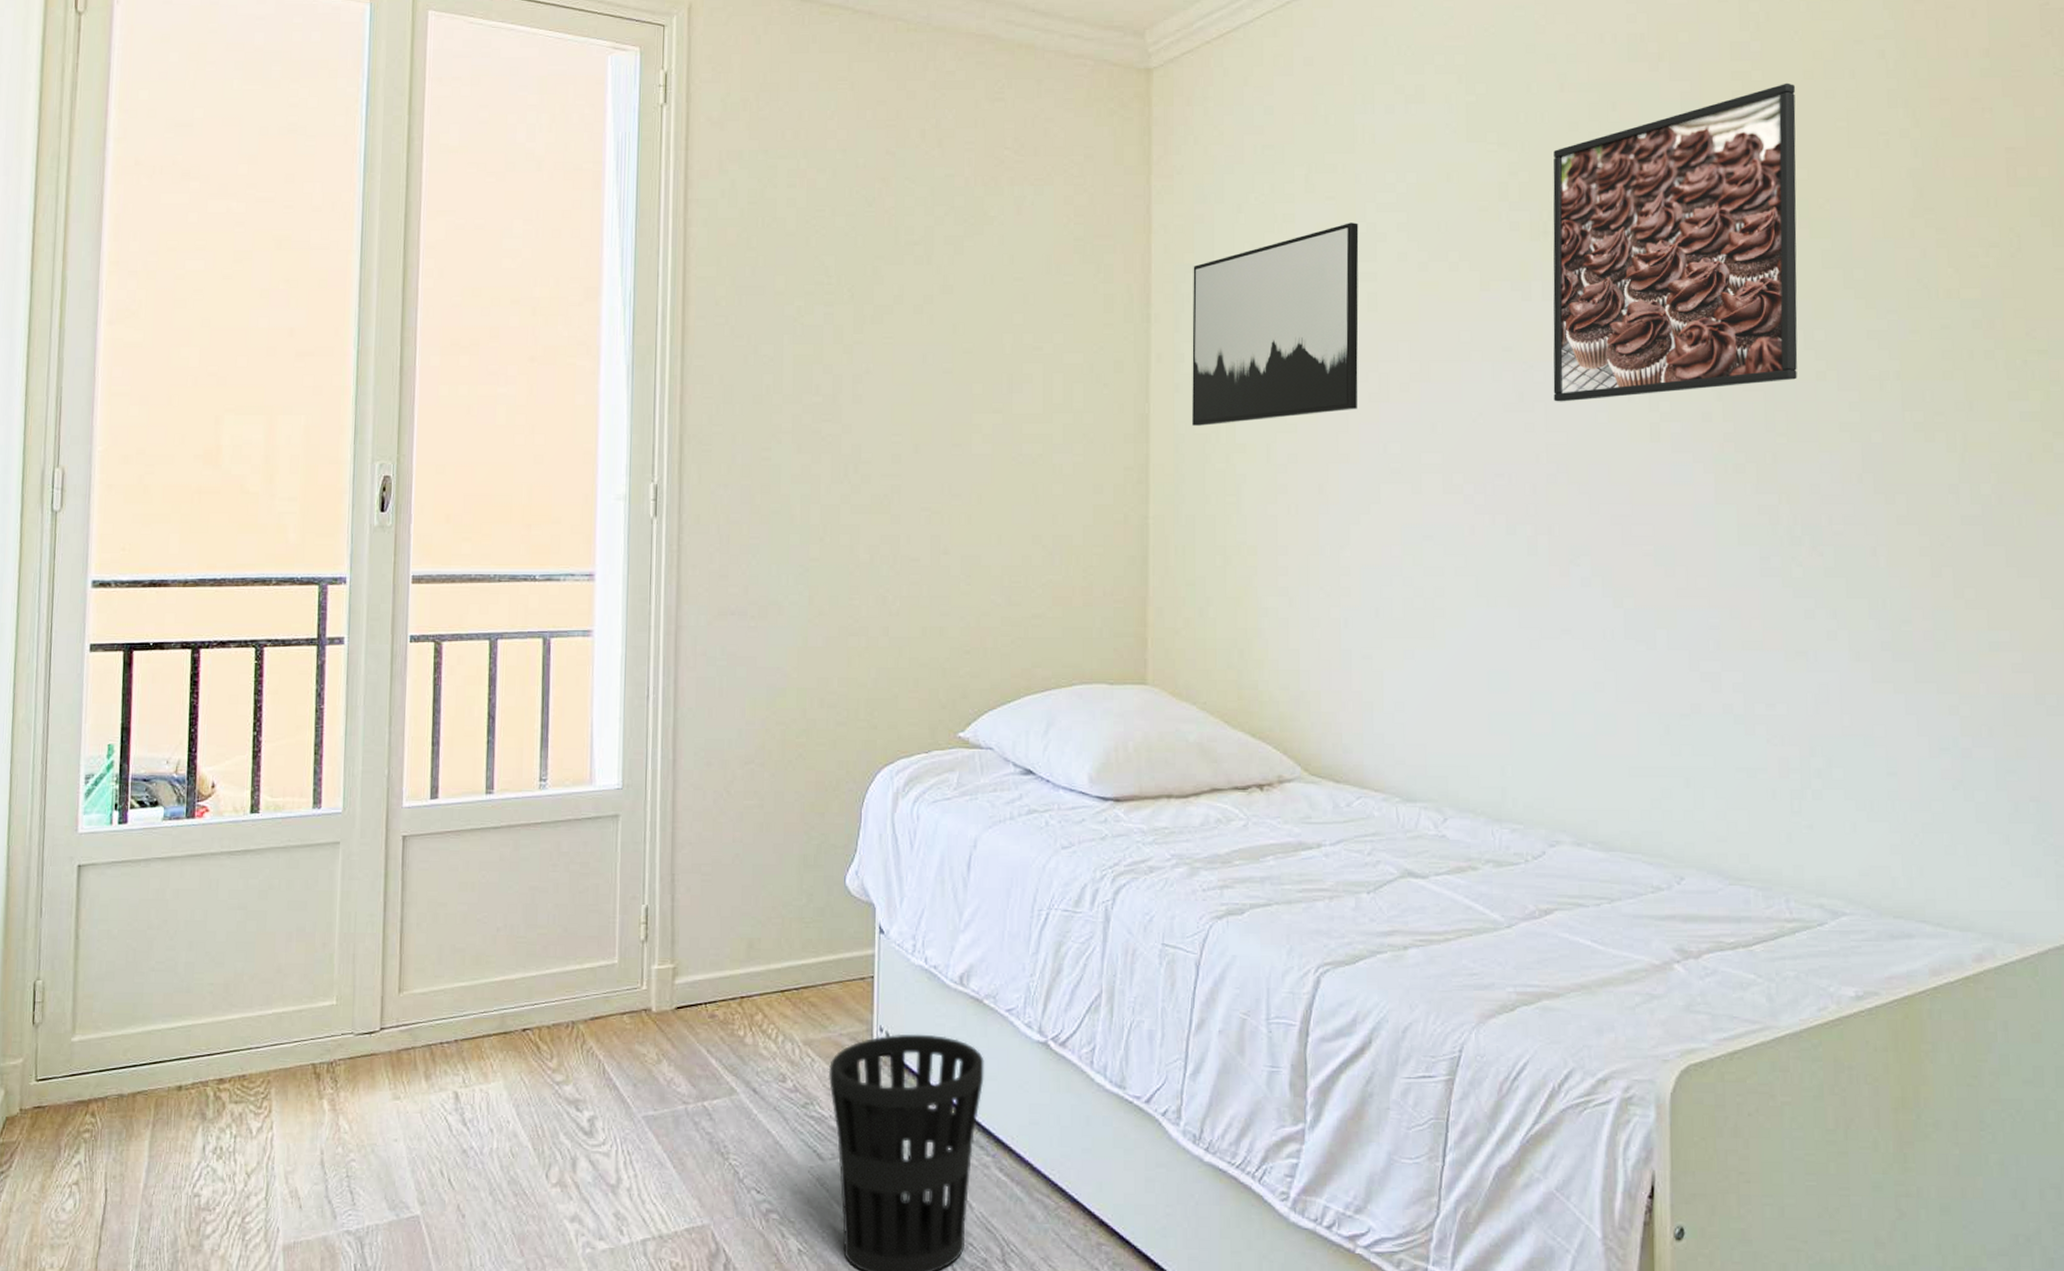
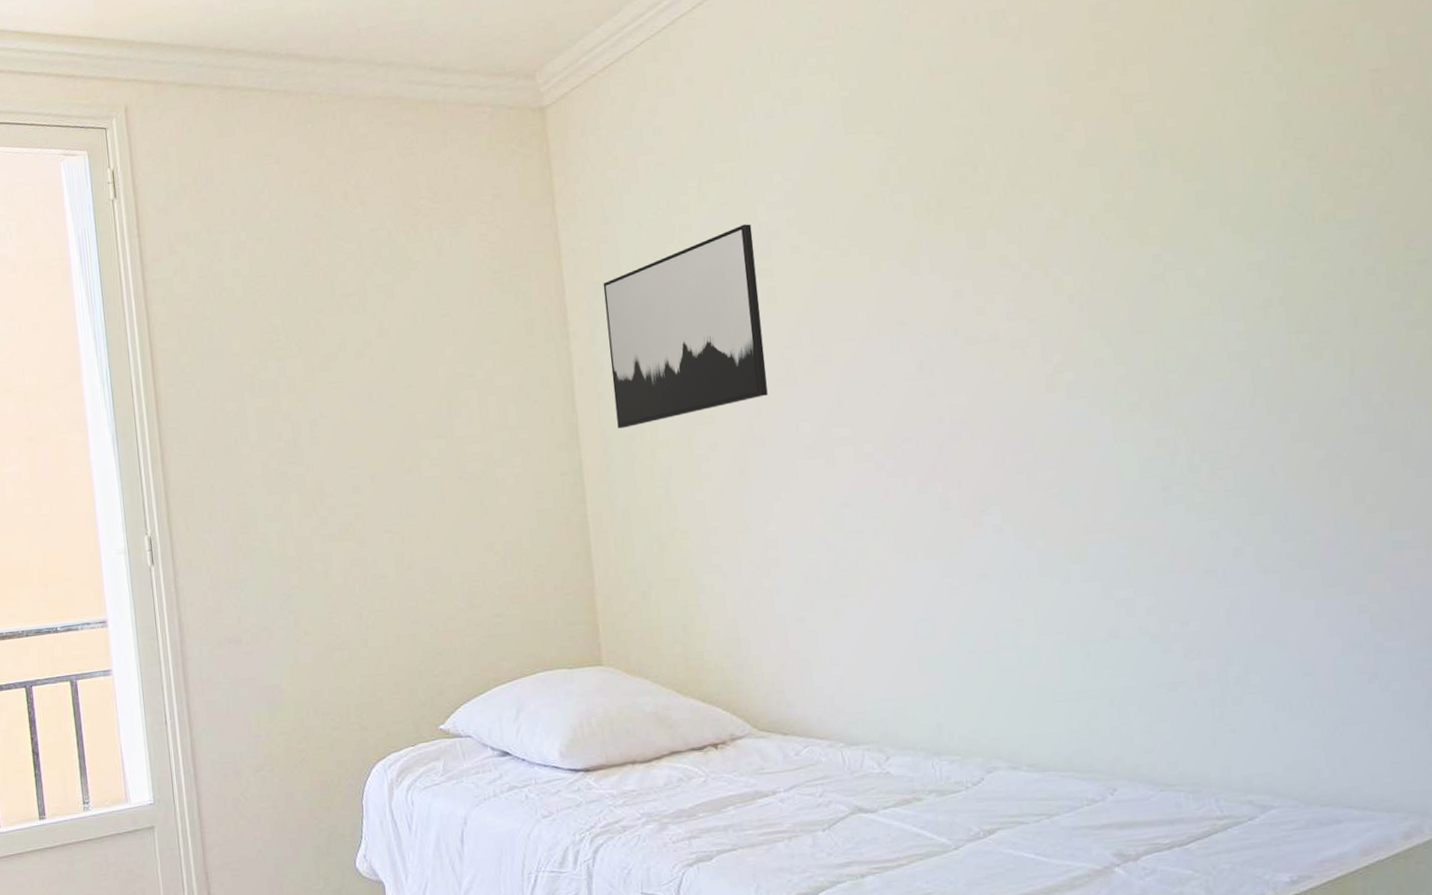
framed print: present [1553,82,1798,402] -> none [928,37,1183,366]

